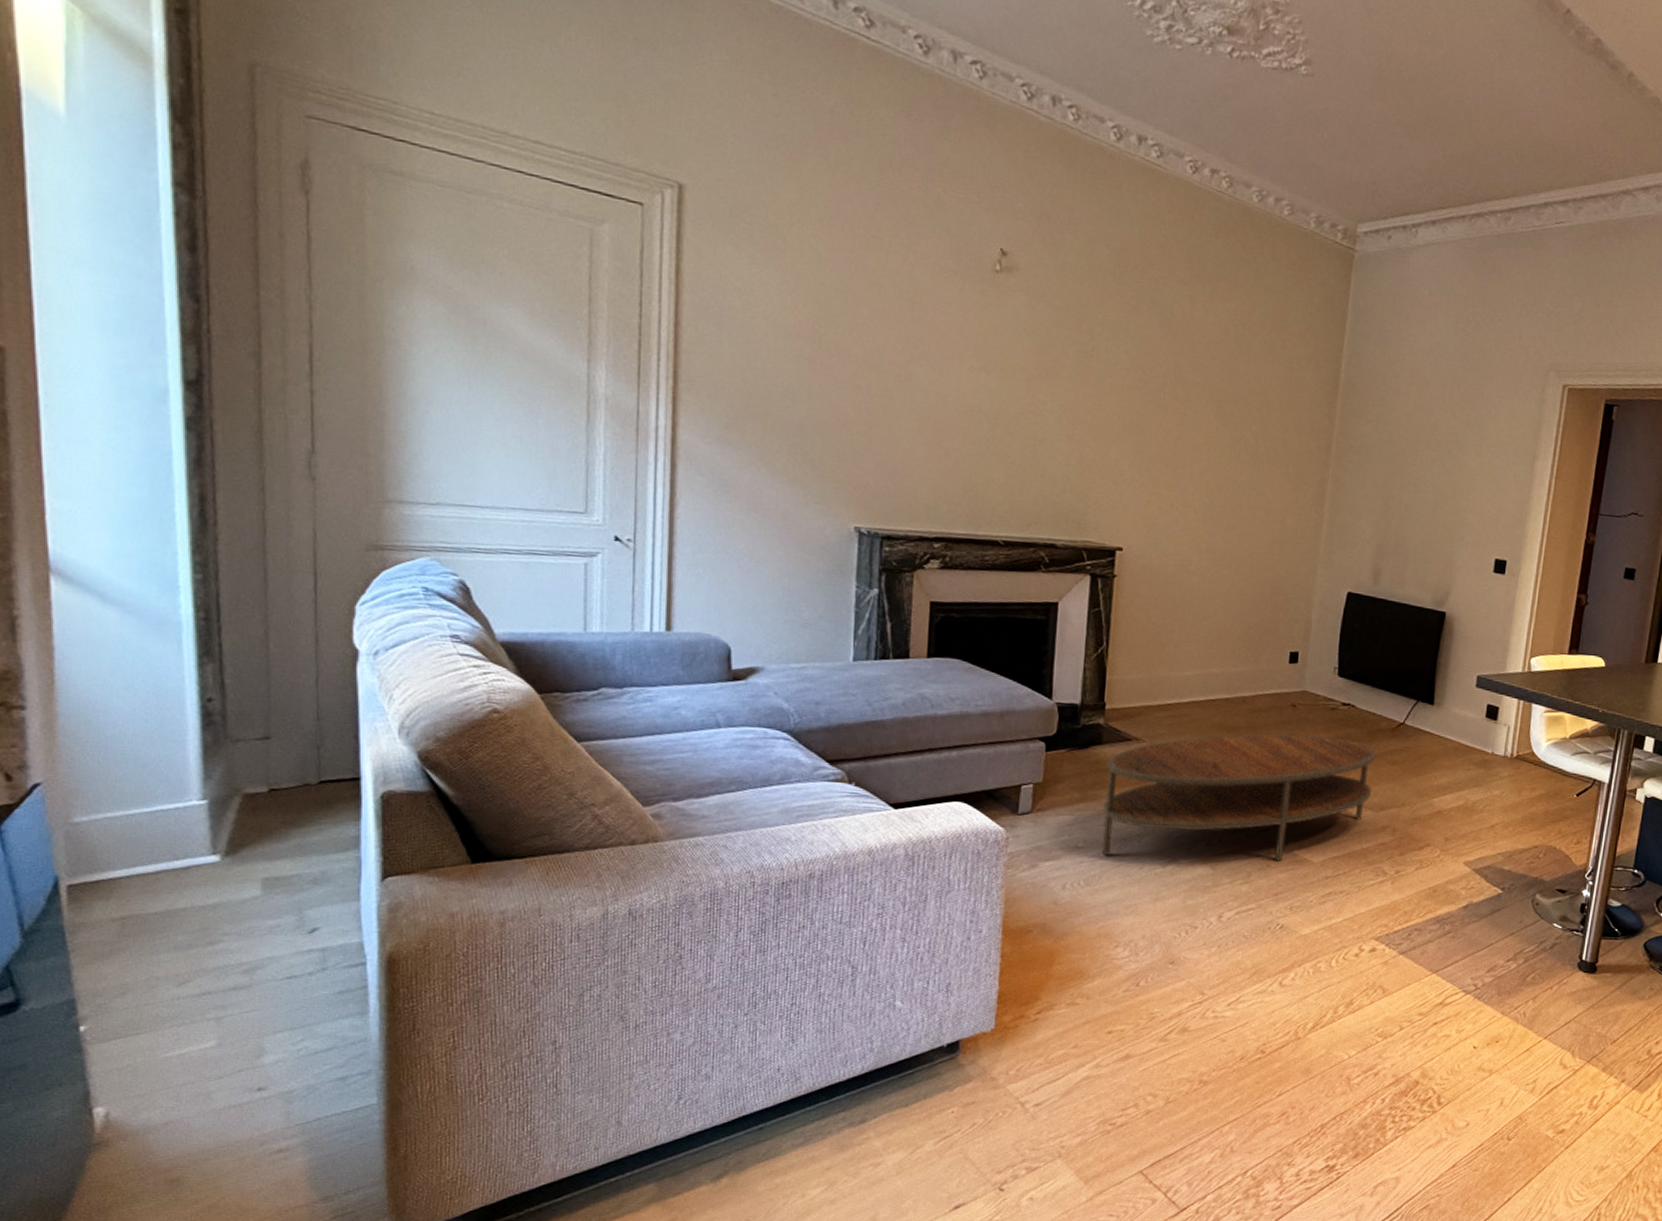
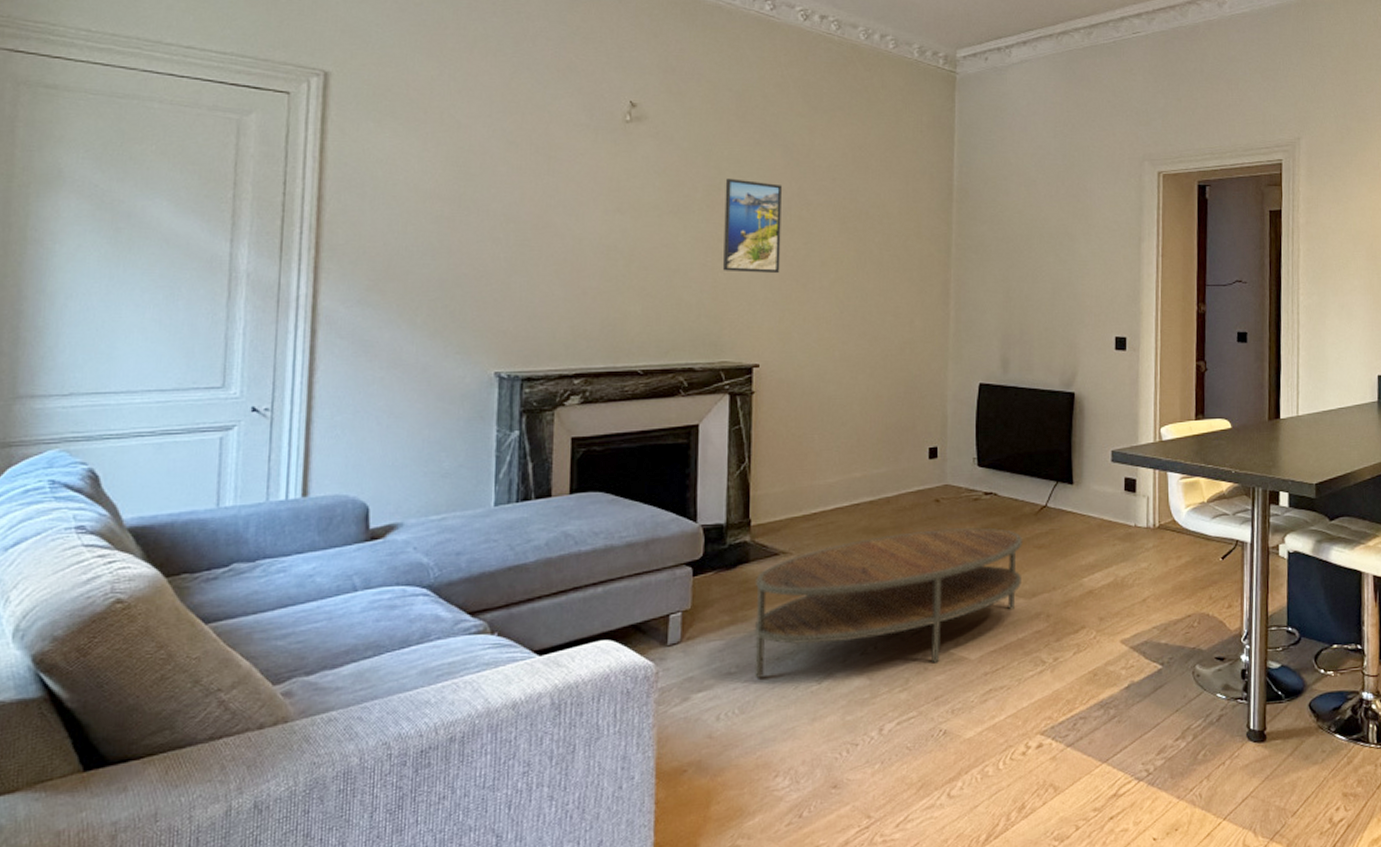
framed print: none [1091,345,1157,455] -> present [723,178,781,274]

